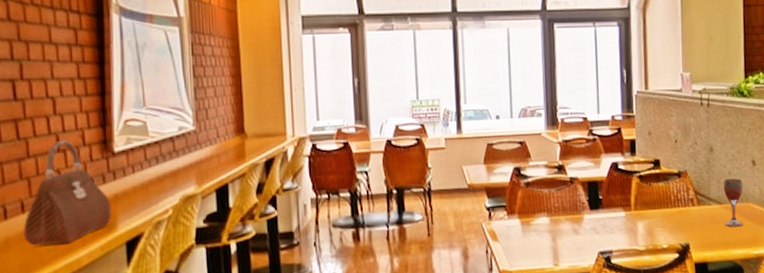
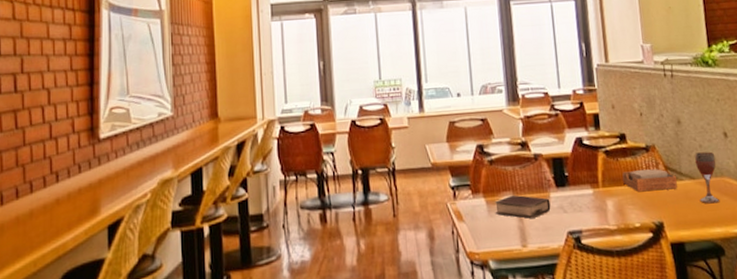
handbag: present [23,140,112,246] -> none [16,128,96,231]
bible: none [529,216,584,240] -> present [494,195,551,219]
napkin holder: none [654,193,705,216] -> present [622,169,677,192]

